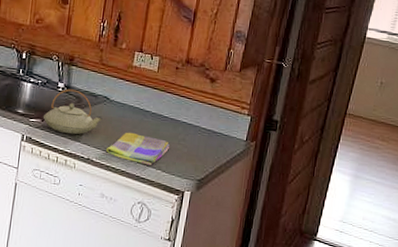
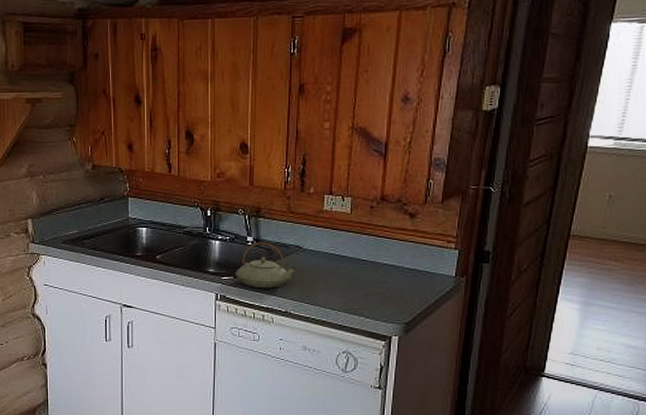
dish towel: present [105,132,170,166] -> none [303,280,372,313]

